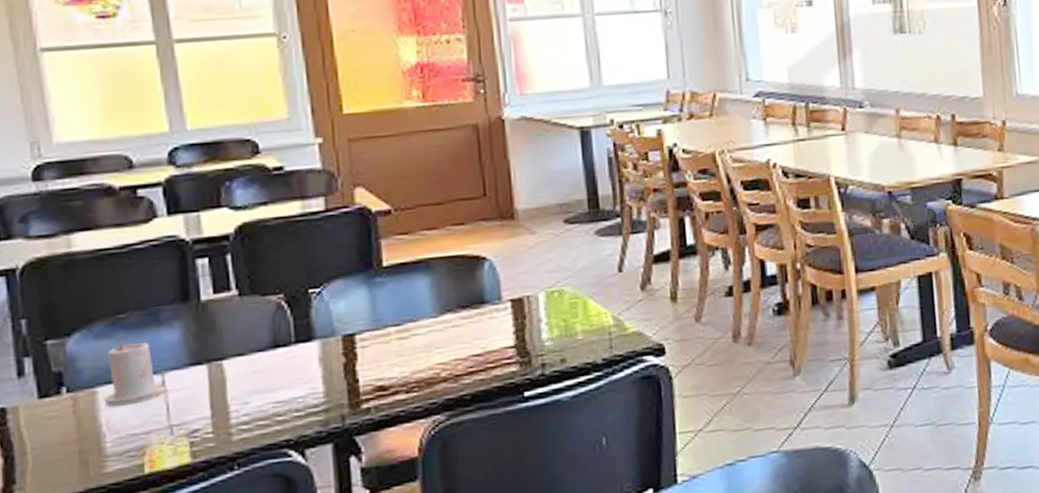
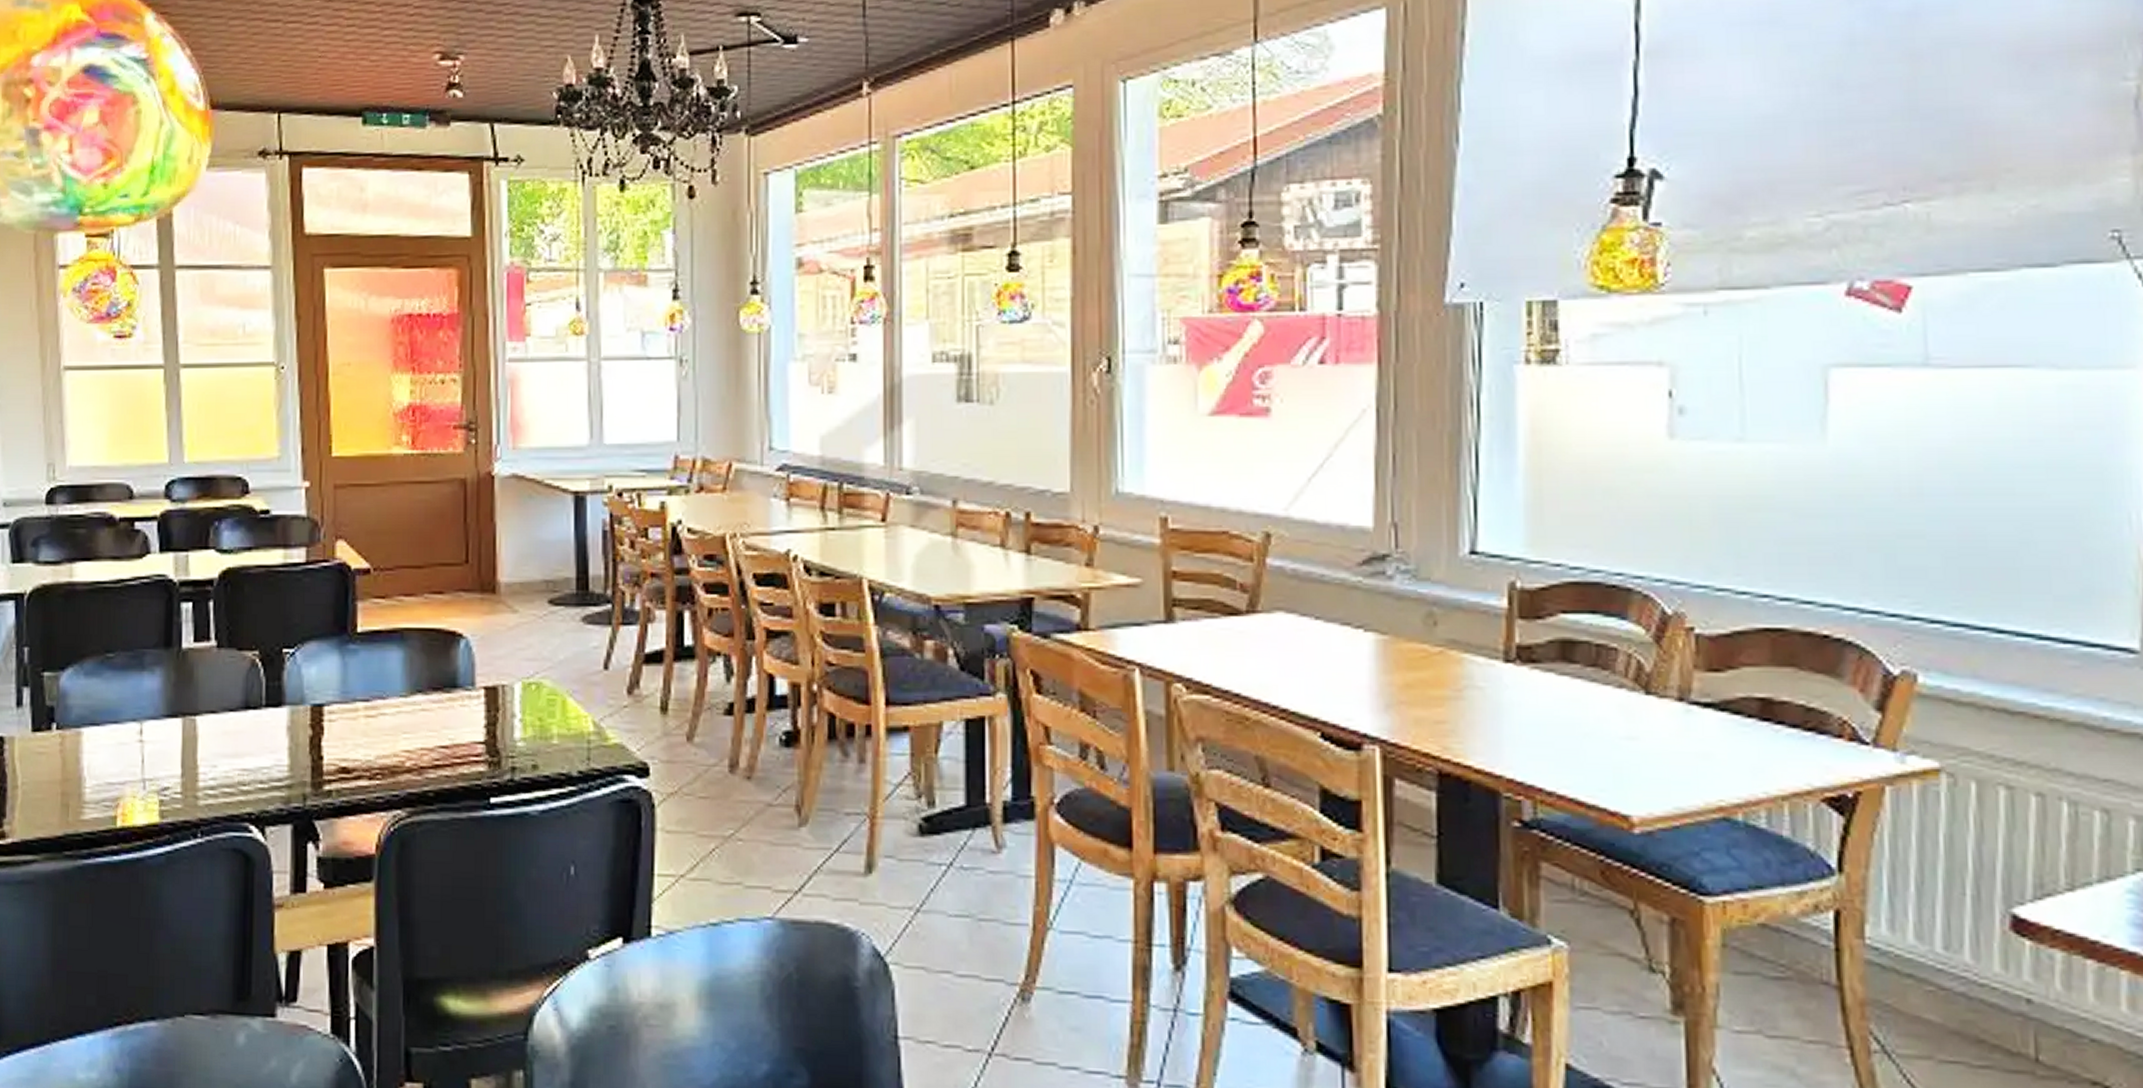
candle: present [104,340,167,407] -> none [88,681,144,751]

